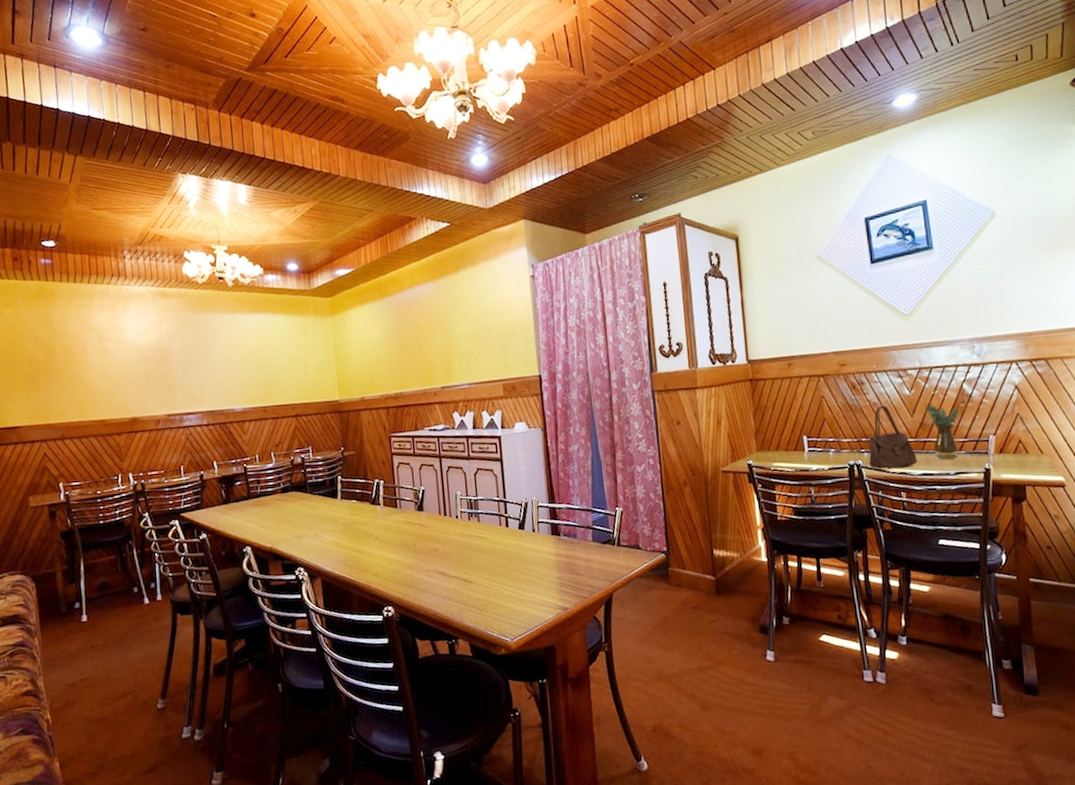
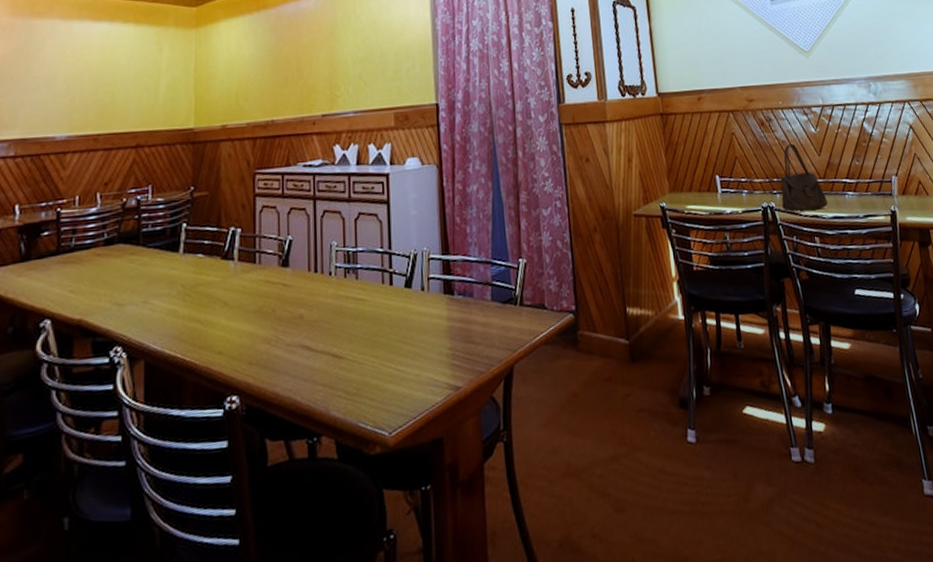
vase: present [924,402,960,461] -> none [830,141,866,203]

